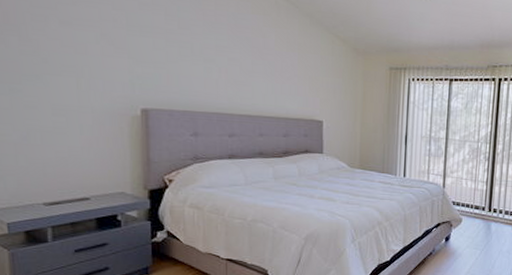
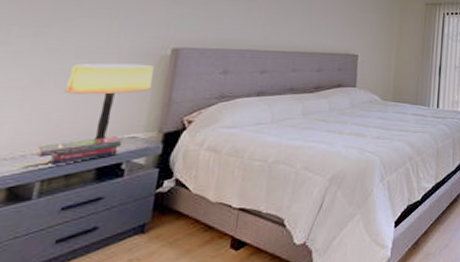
books: none [41,191,114,215] -> present [37,137,122,166]
table lamp: none [52,121,129,193] -> present [65,63,154,140]

